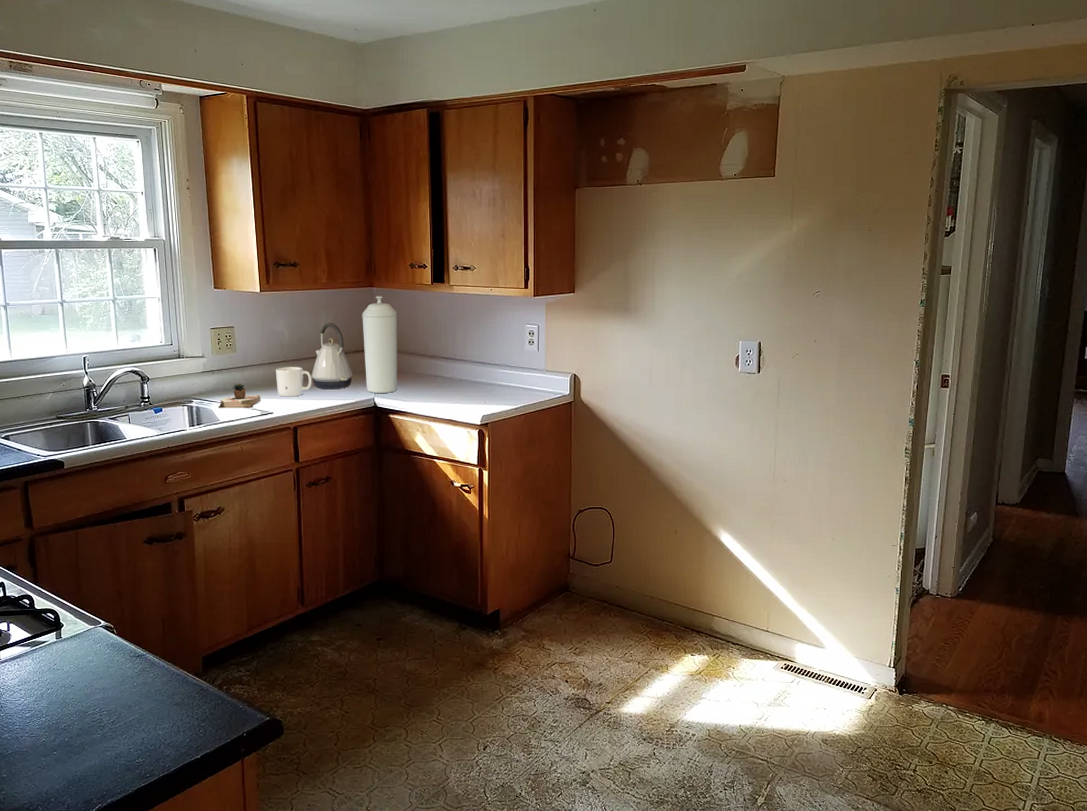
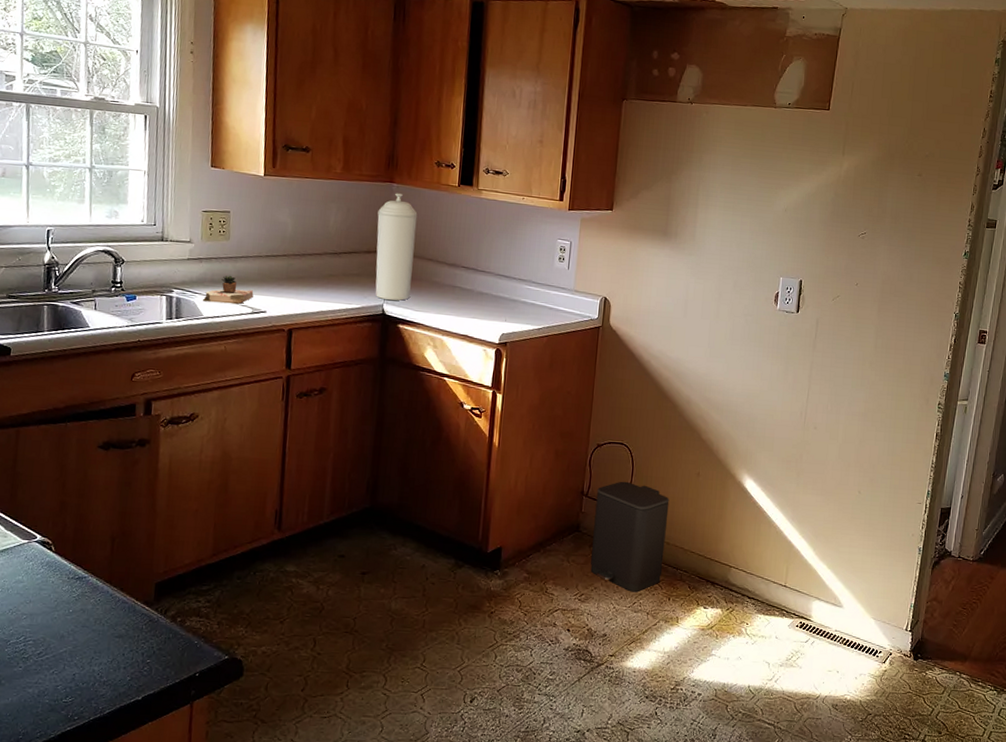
mug: present [275,367,312,397] -> none [272,261,315,296]
kettle: present [311,323,353,390] -> none [314,217,362,292]
pedal bin: none [582,542,651,644] -> present [590,481,670,592]

